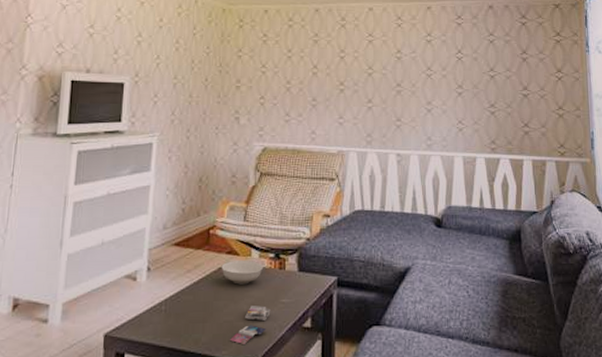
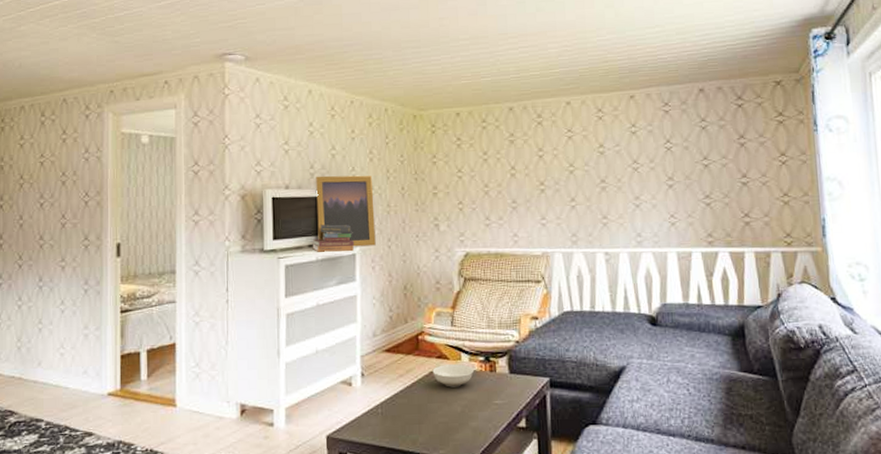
books: none [108,111,153,141] -> present [312,224,355,252]
picture frame: none [115,62,177,136] -> present [316,175,376,247]
magazine: present [229,306,271,344] -> none [445,407,485,444]

